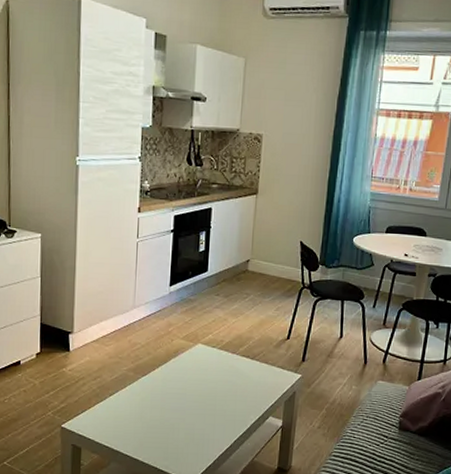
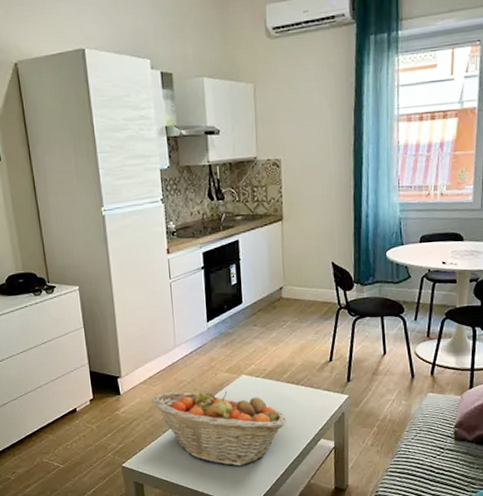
fruit basket: none [102,354,237,438] -> present [151,391,286,467]

